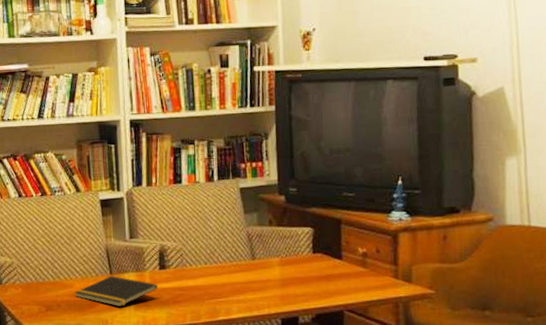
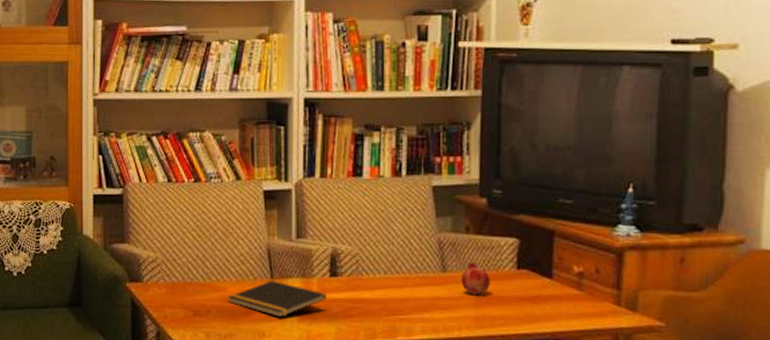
fruit: none [267,250,292,278] -> present [461,262,490,296]

